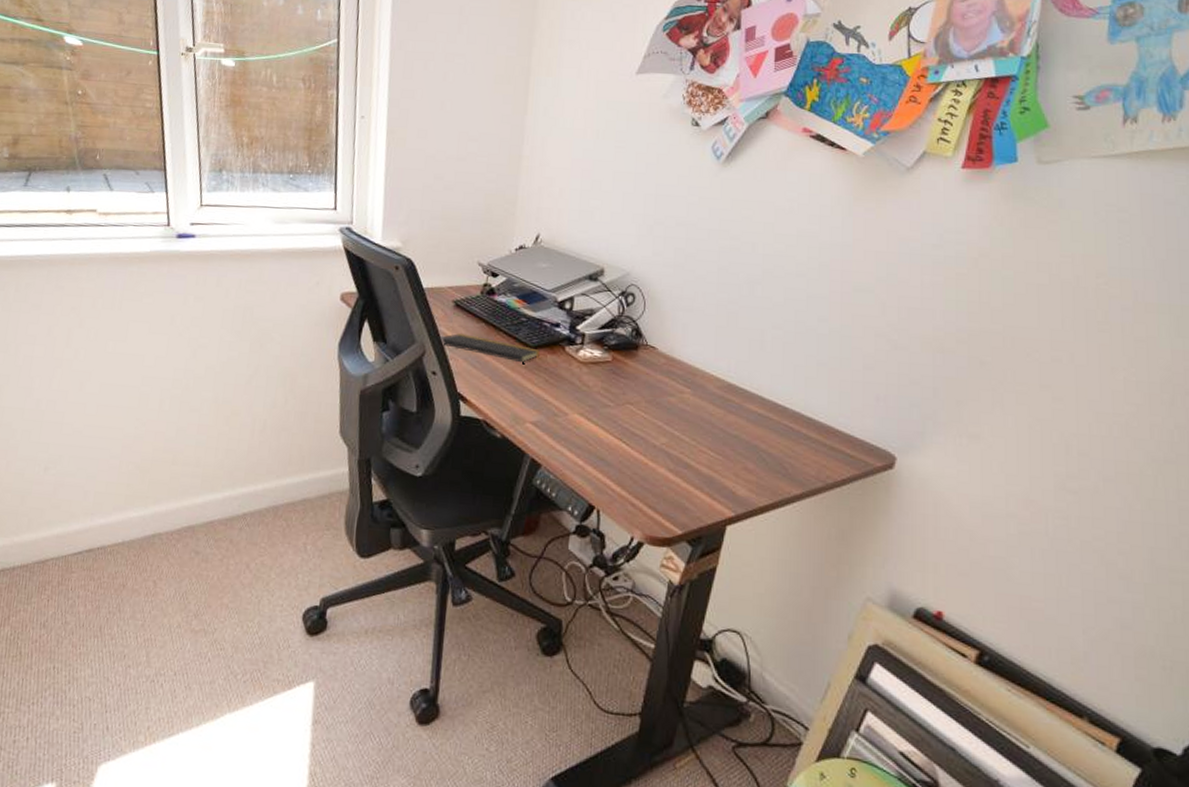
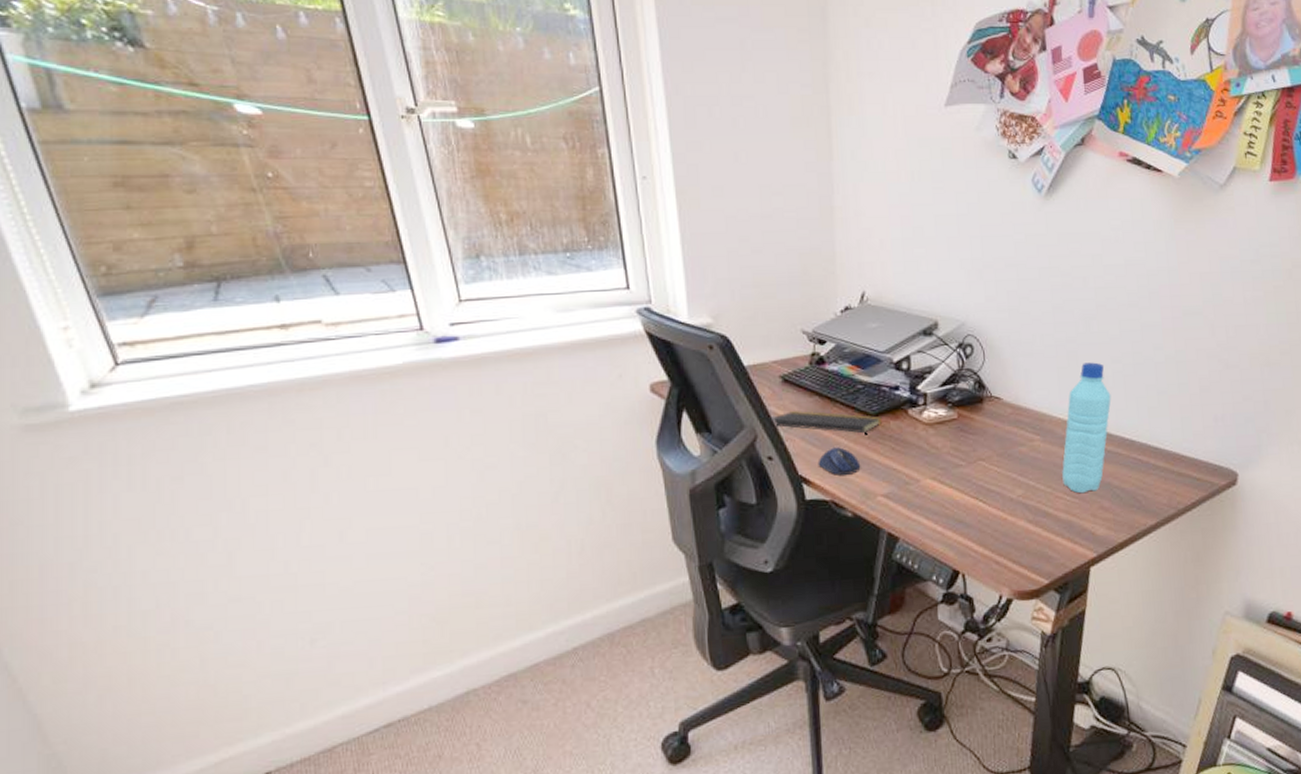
computer mouse: none [476,371,515,399] -> present [818,447,861,475]
water bottle: none [708,325,768,452] -> present [1062,362,1112,494]

